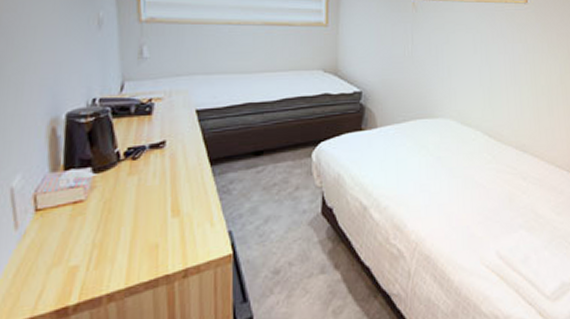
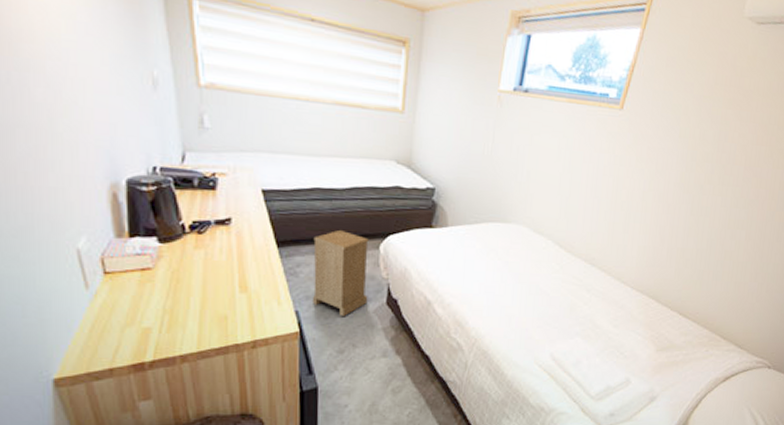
nightstand: none [246,141,302,233] -> present [313,229,369,317]

